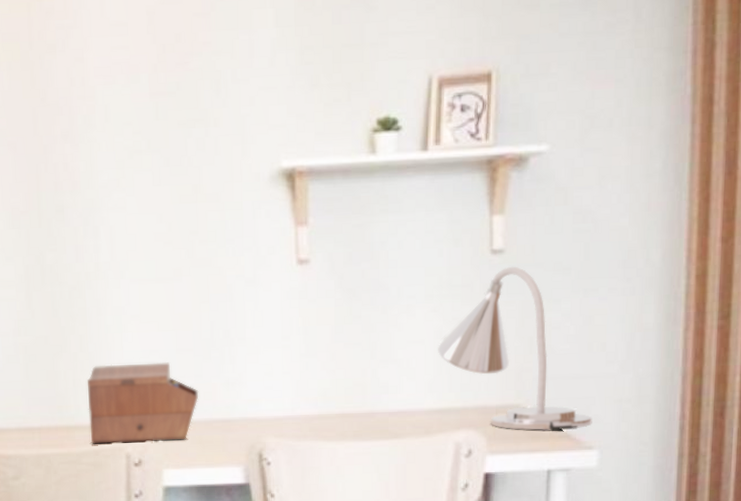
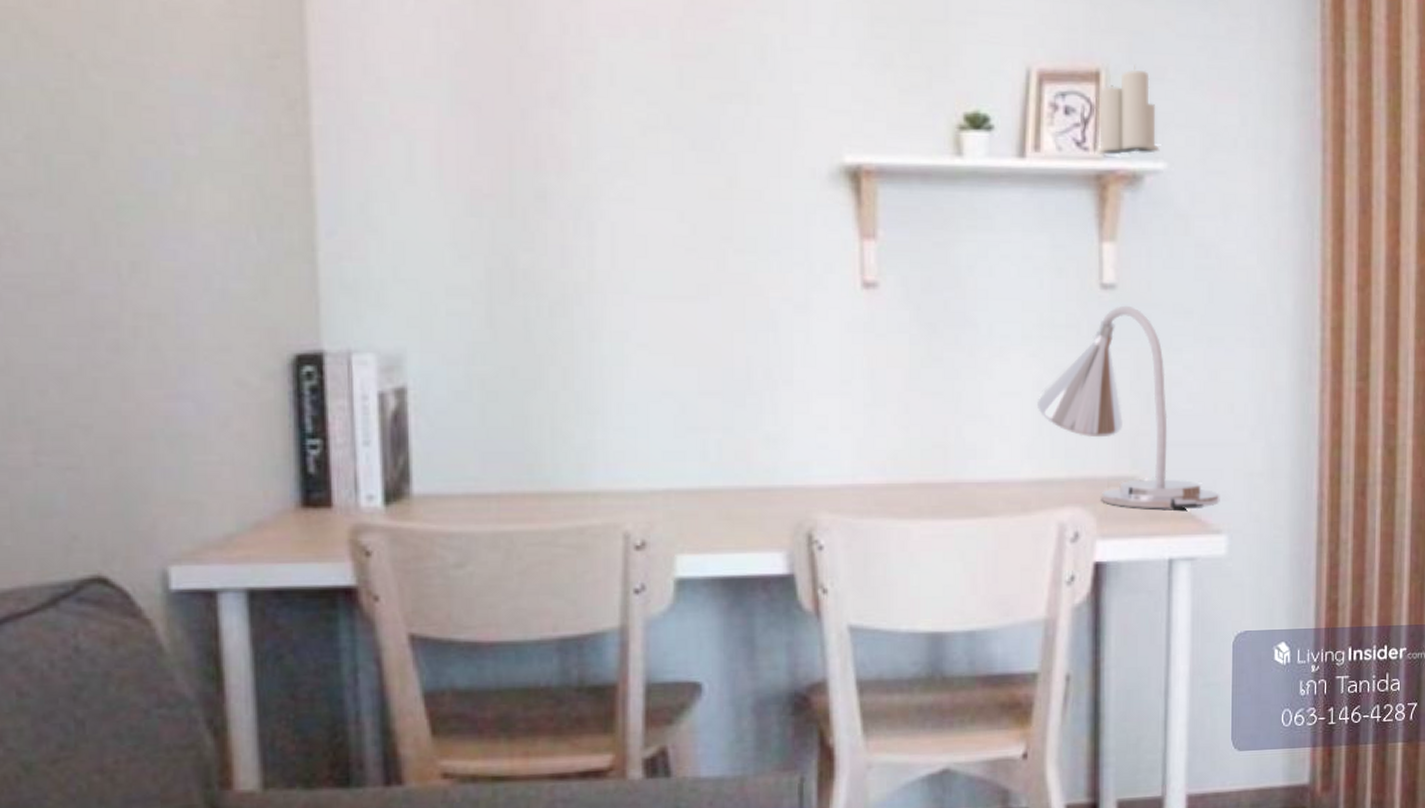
sewing box: present [87,362,199,444] -> none [570,409,728,519]
candle: none [489,64,543,143] -> present [1098,65,1160,155]

